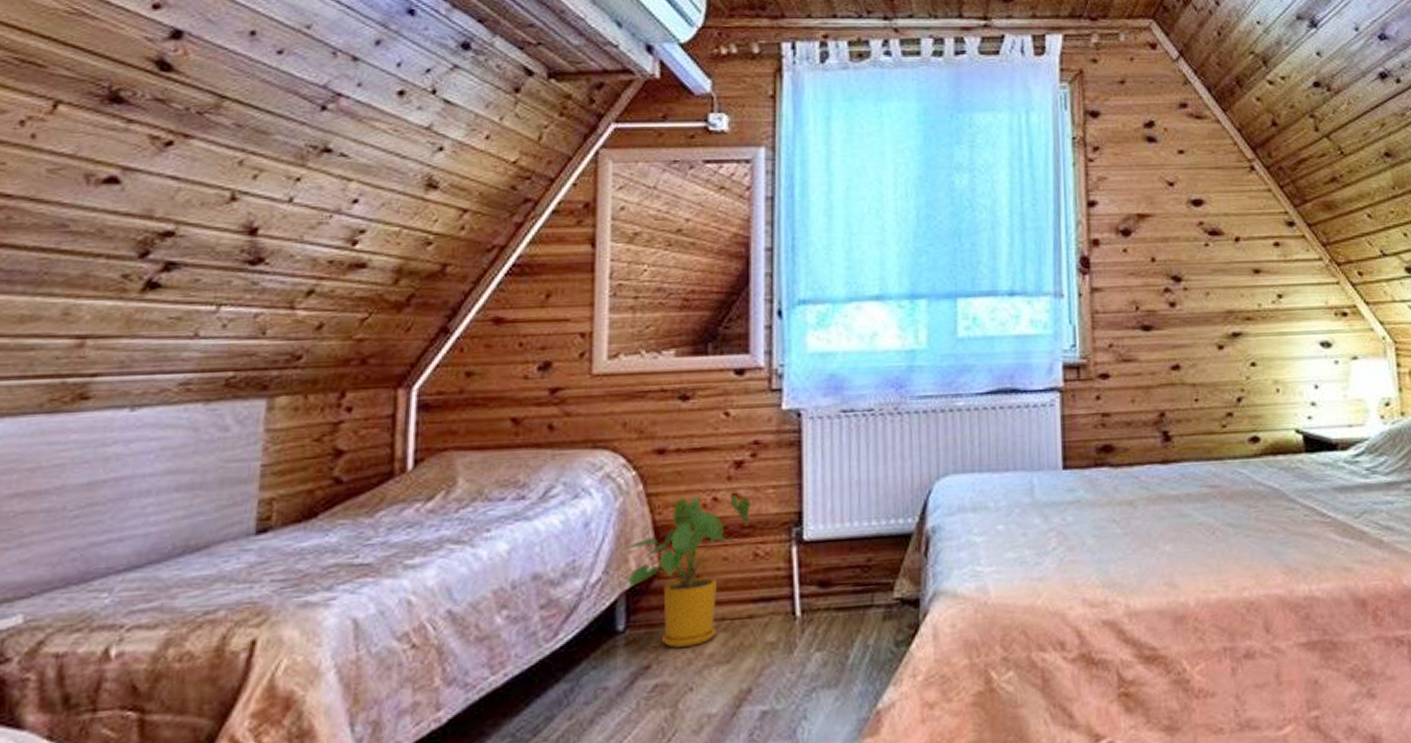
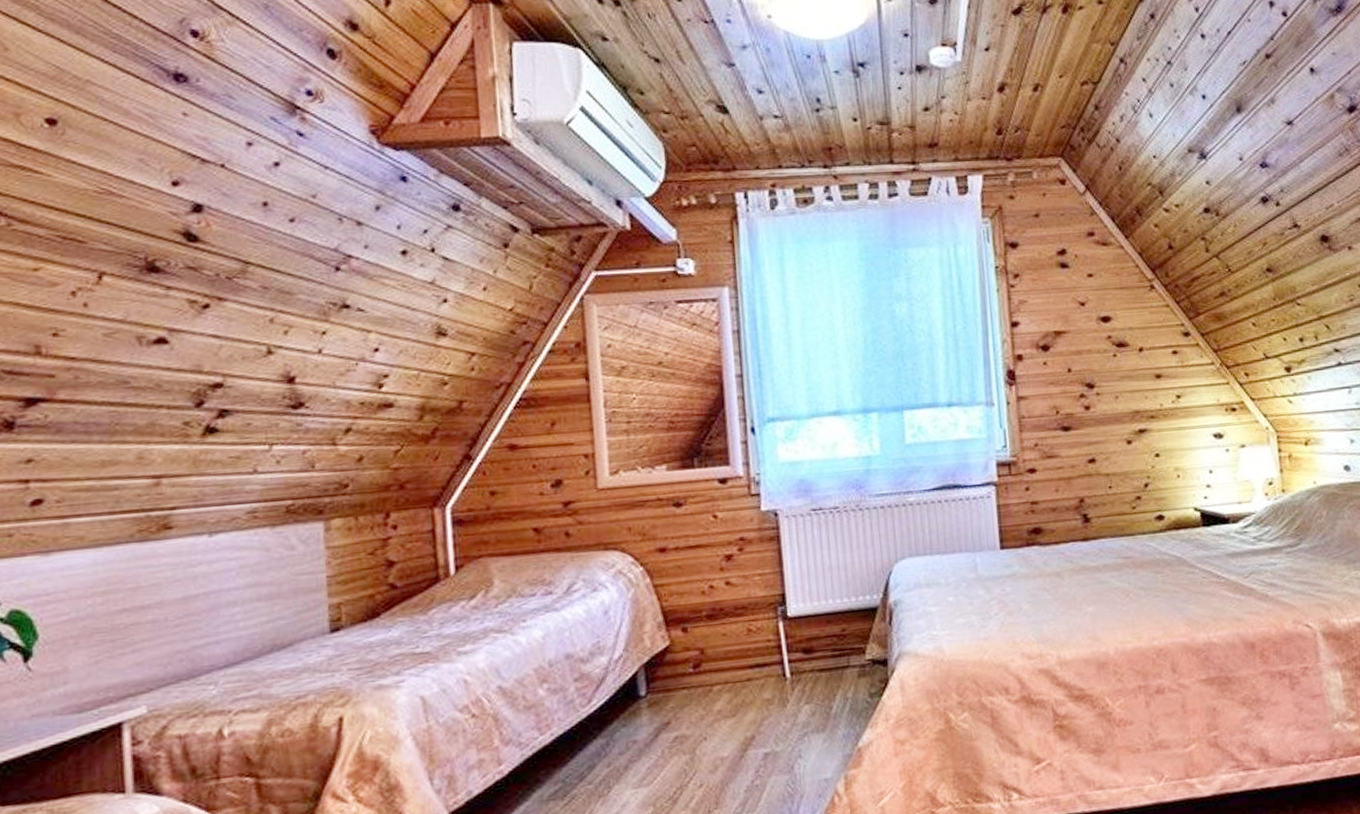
house plant: present [623,495,752,648] -> none [639,583,742,707]

